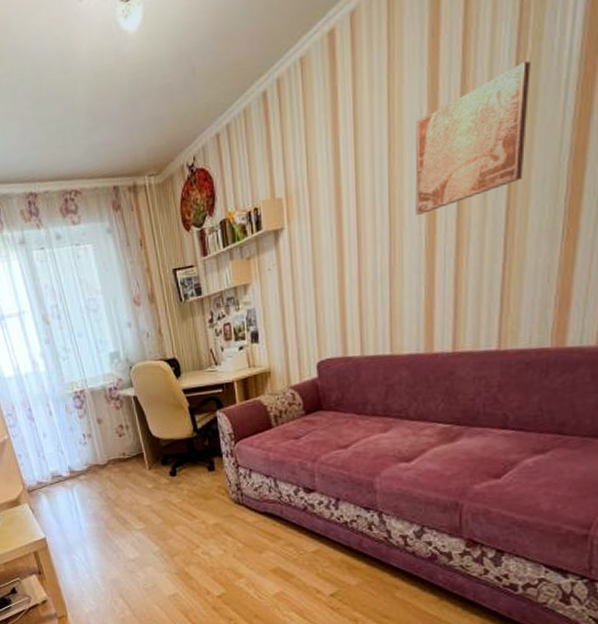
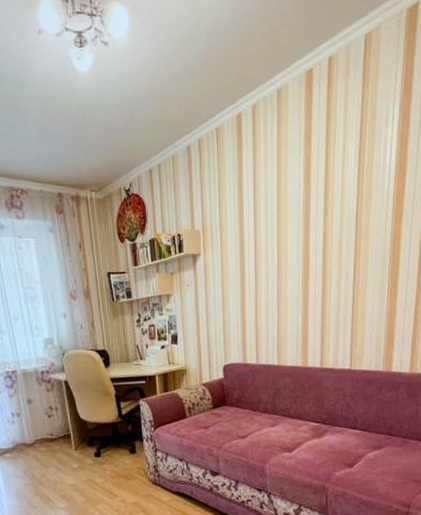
wall art: present [415,61,531,215] -> none [295,170,367,261]

